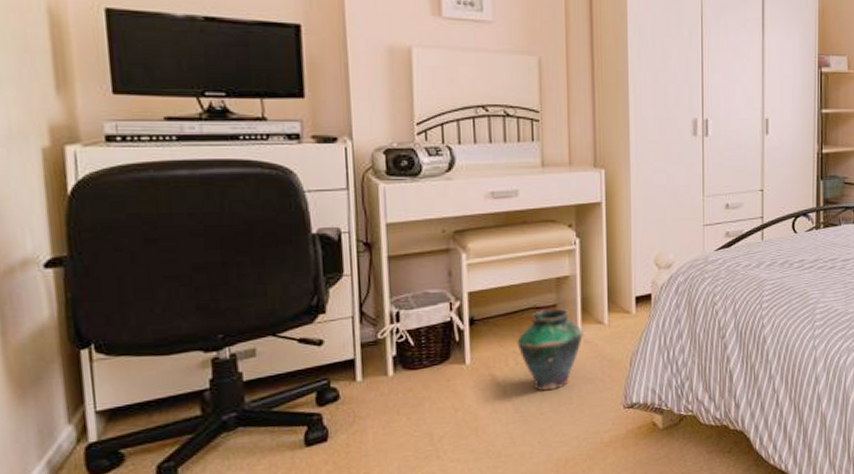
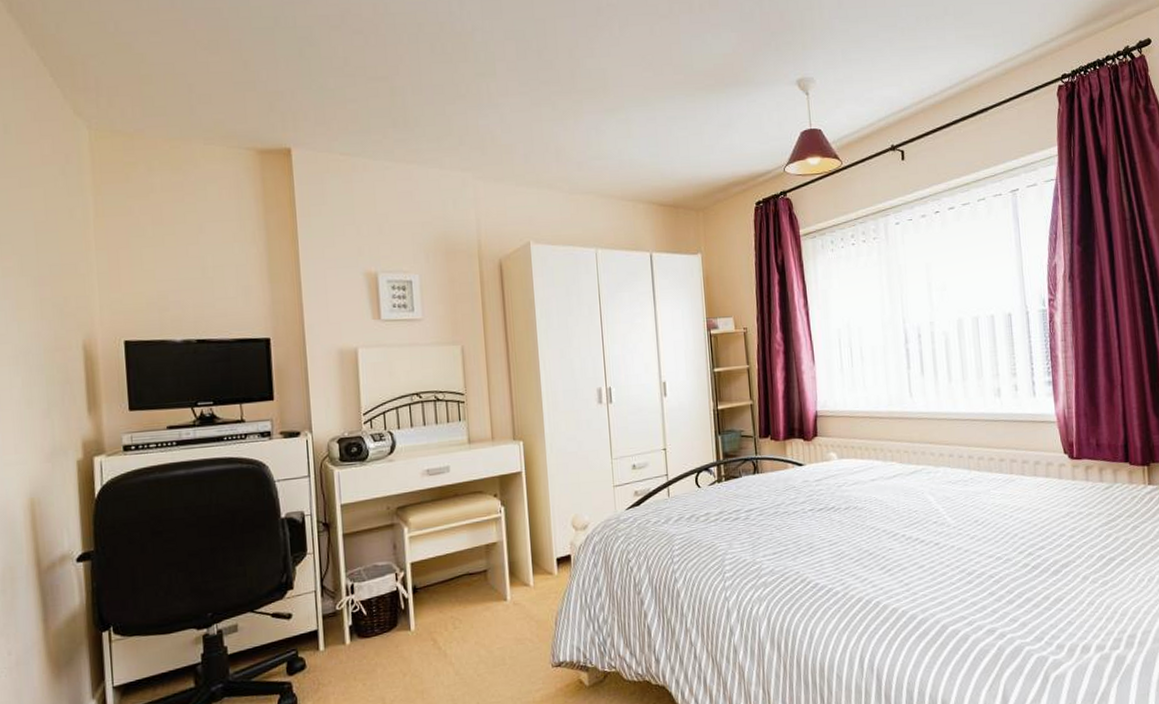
vase: present [517,308,583,391] -> none [454,573,512,653]

